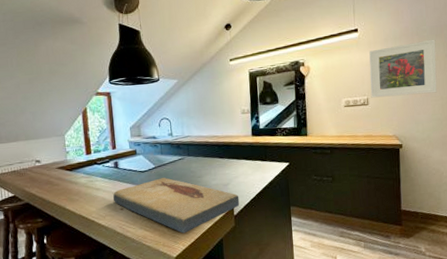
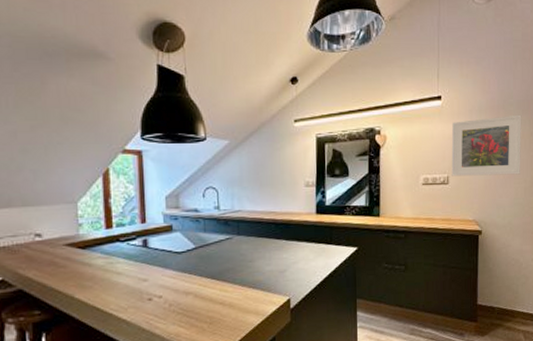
fish fossil: present [113,177,240,234] -> none [139,261,298,330]

